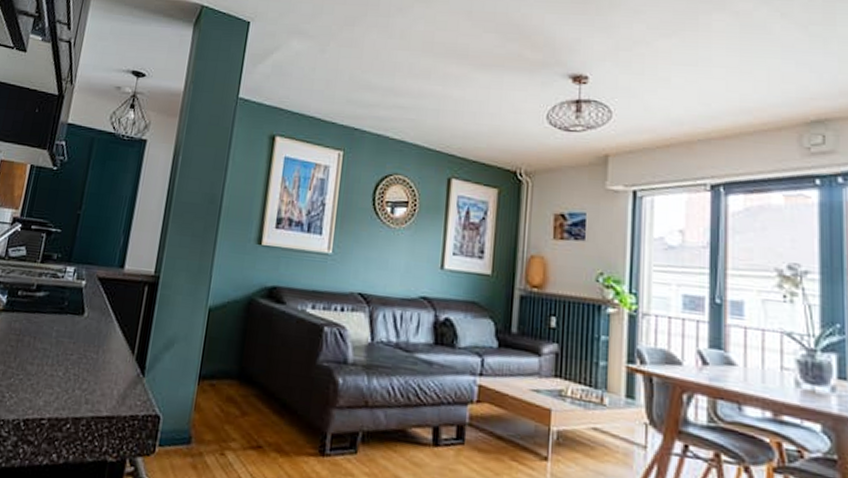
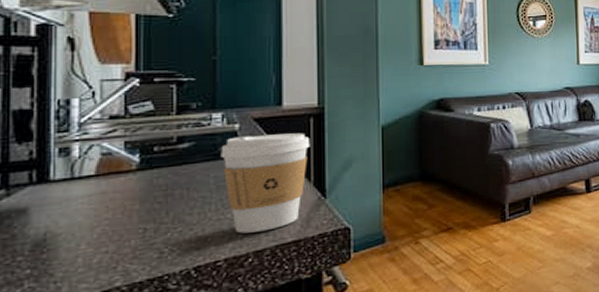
coffee cup: none [62,293,141,399] -> present [220,133,311,234]

